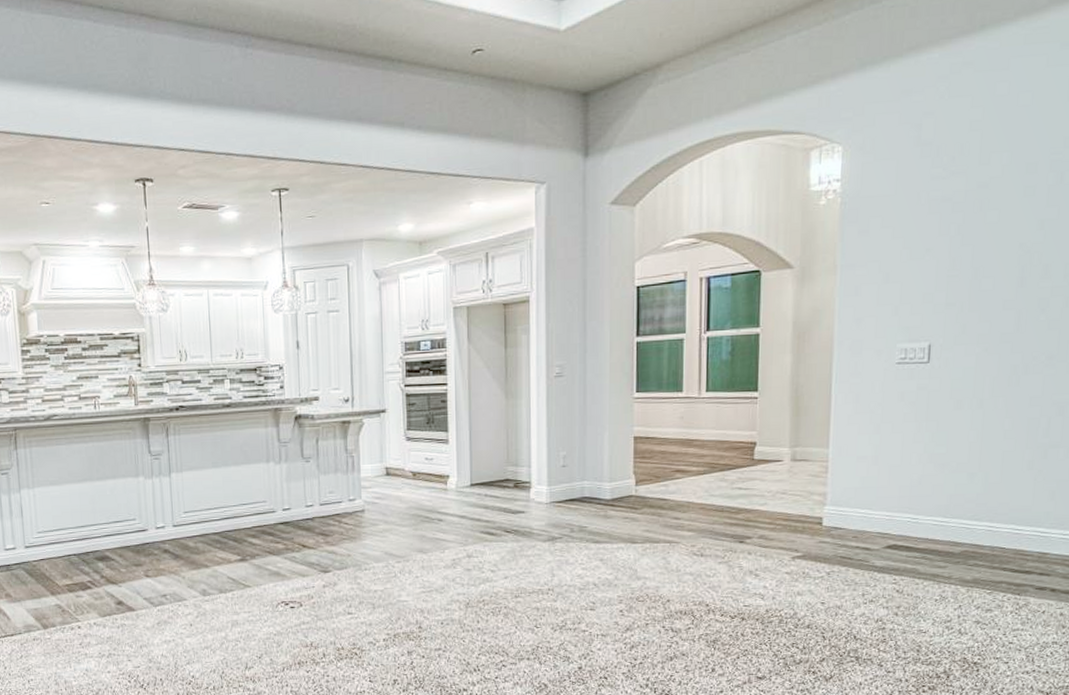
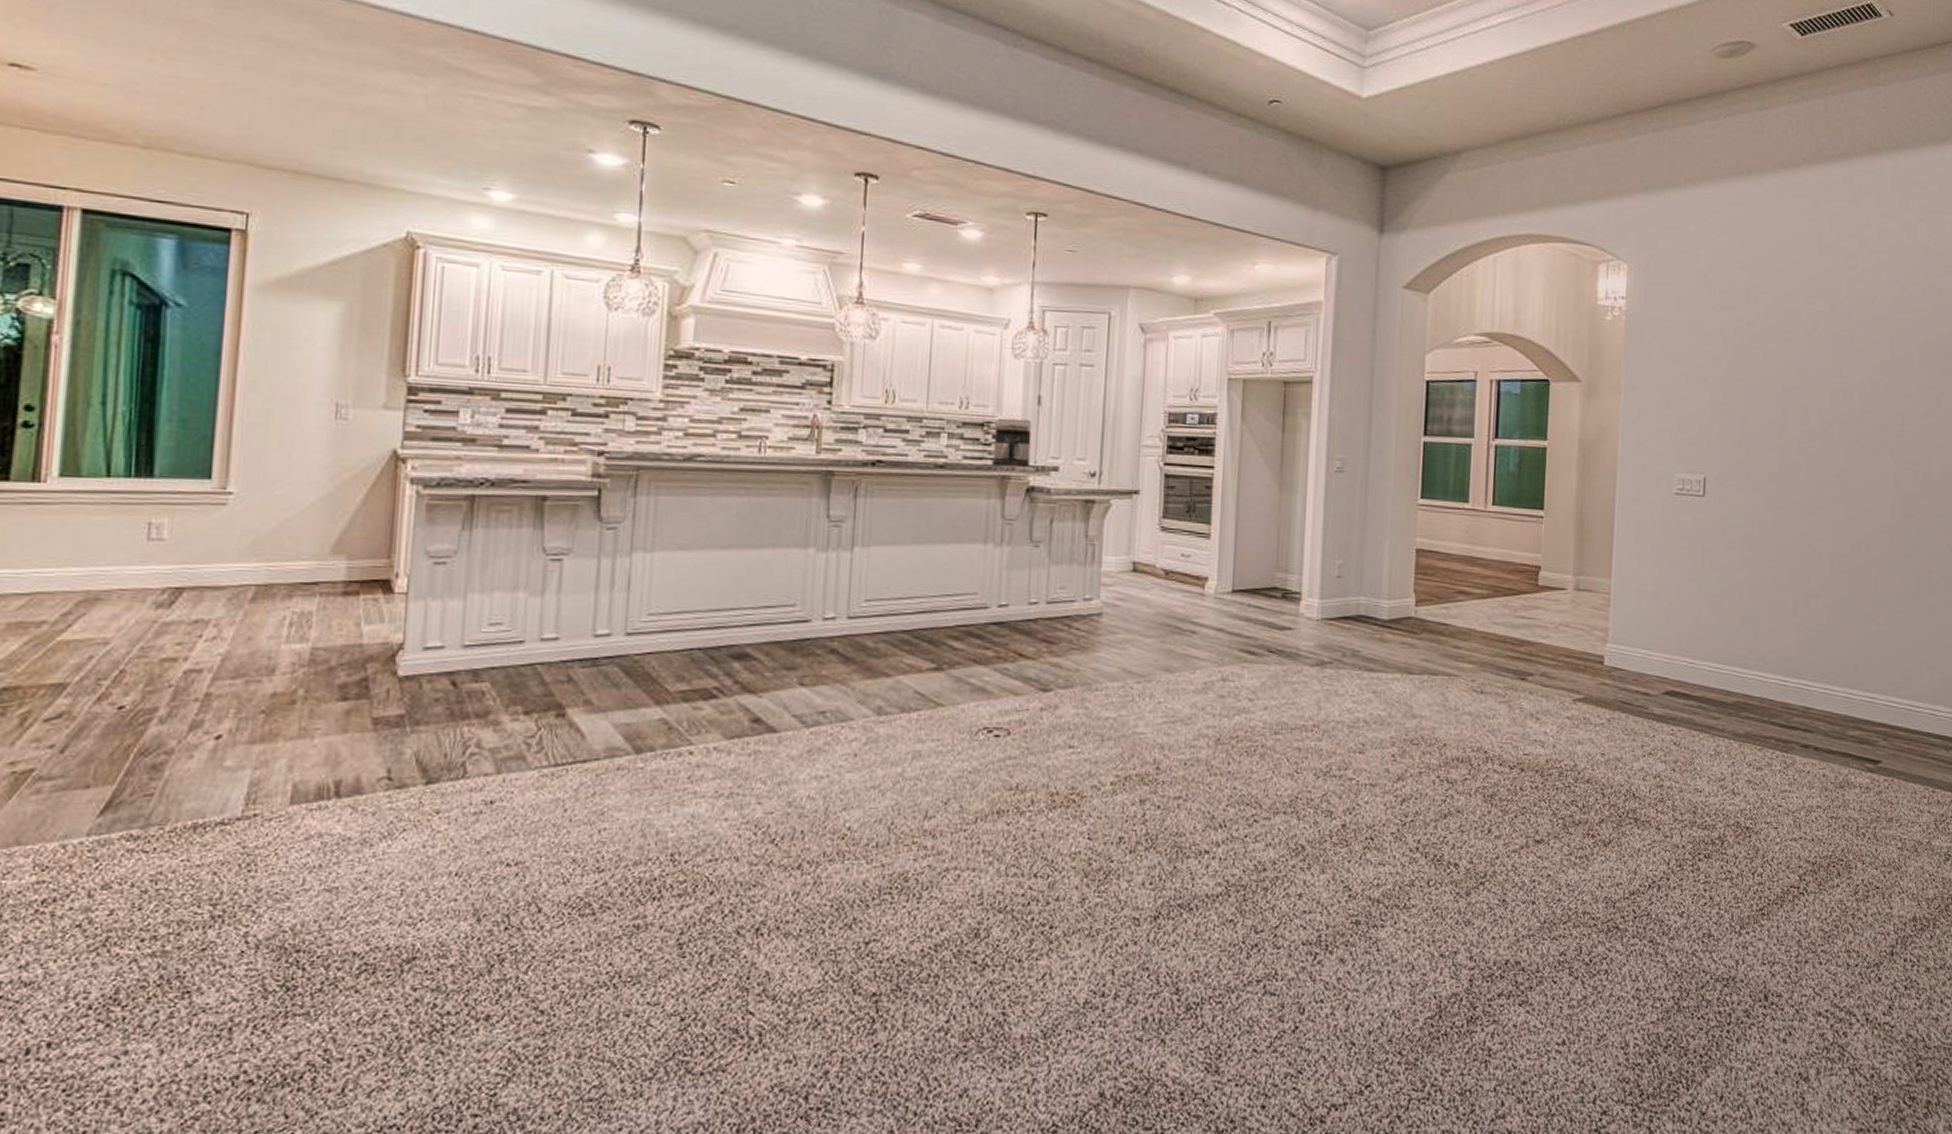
coffee maker: none [265,361,295,402] -> present [992,418,1032,468]

